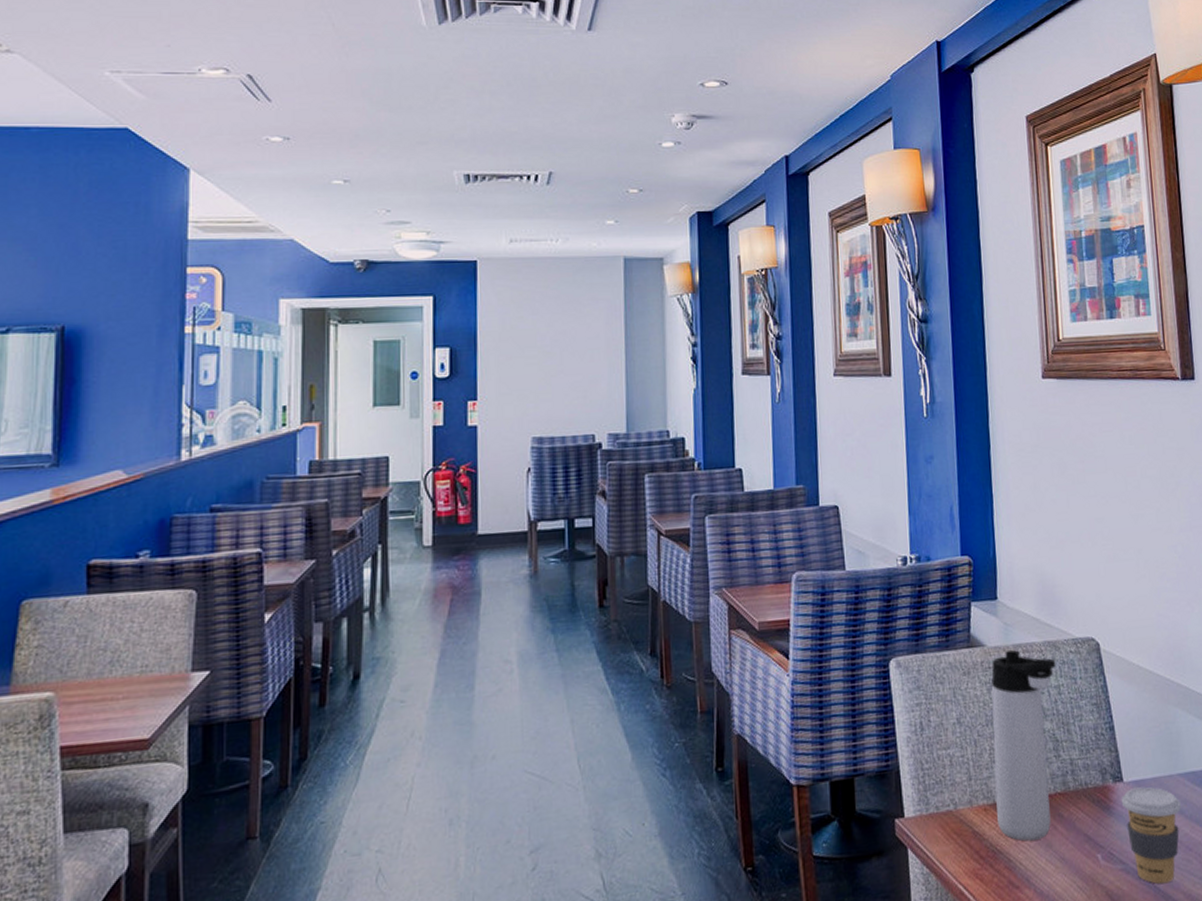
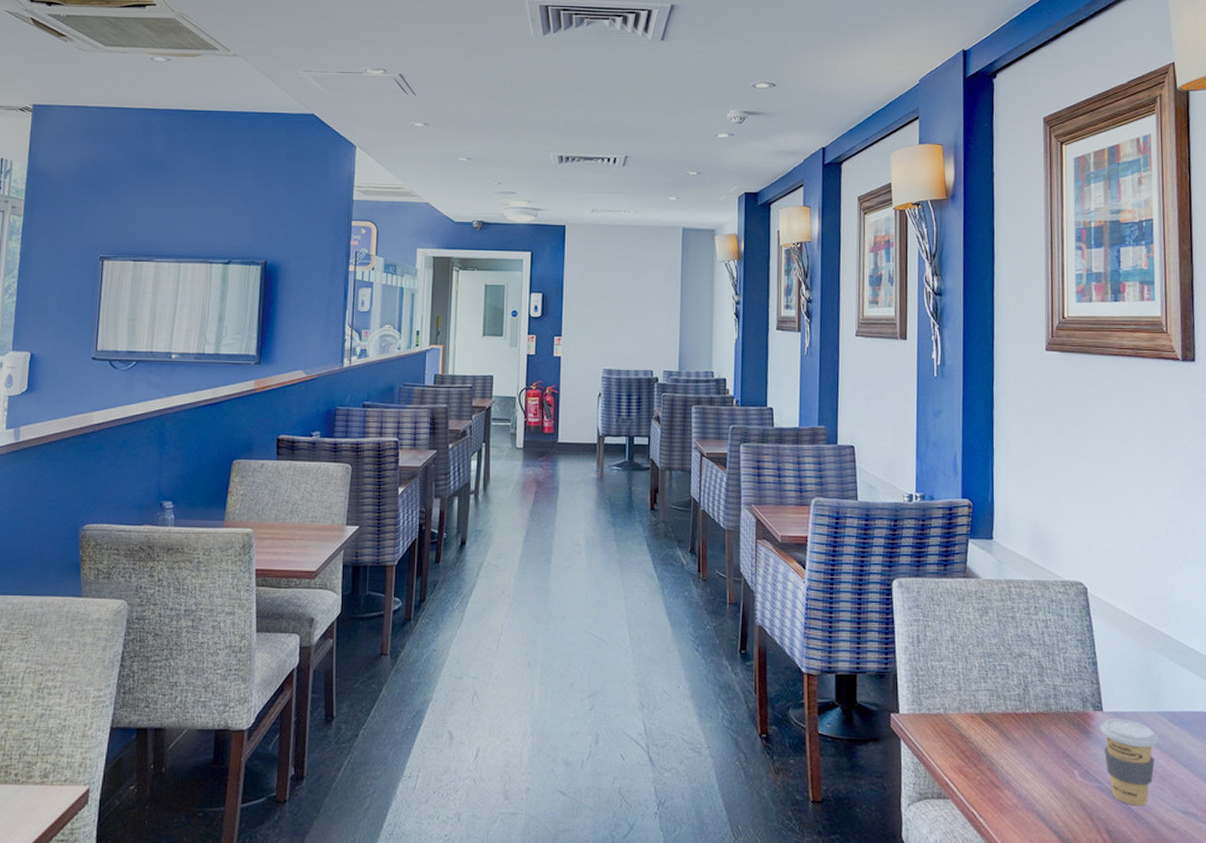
thermos bottle: present [991,650,1056,841] -> none [982,585,1045,749]

